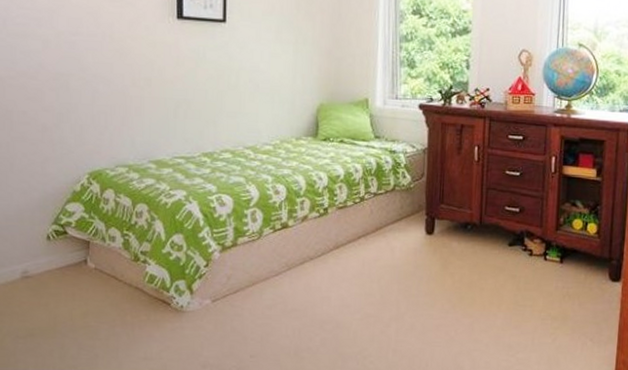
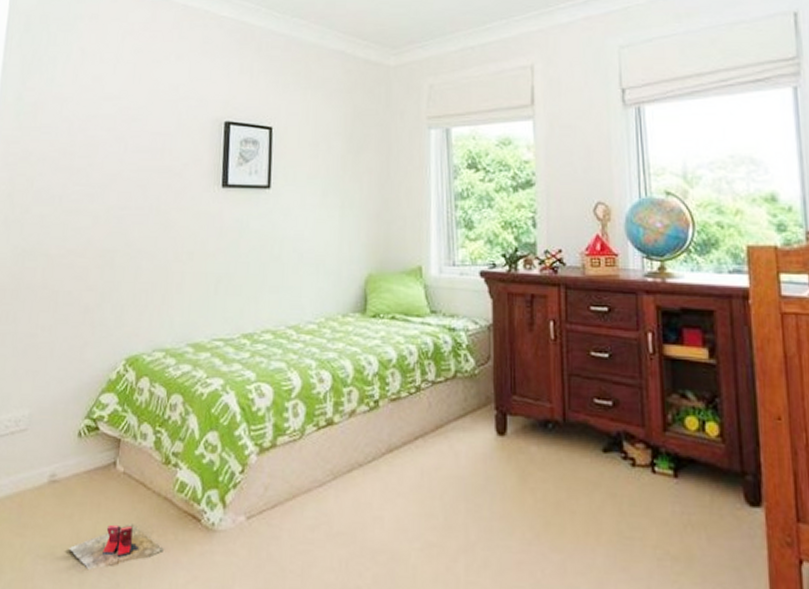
slippers: none [47,309,138,345] -> present [68,524,164,569]

